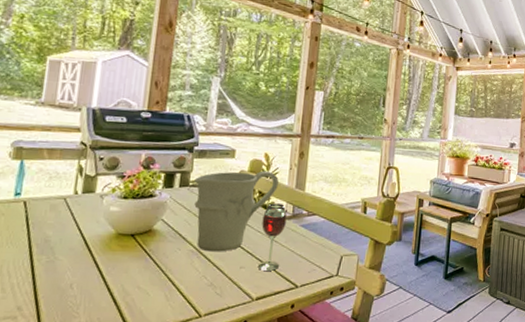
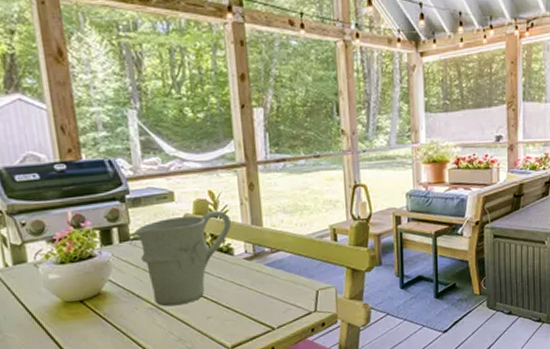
wineglass: present [258,203,288,271] -> none [220,244,250,318]

